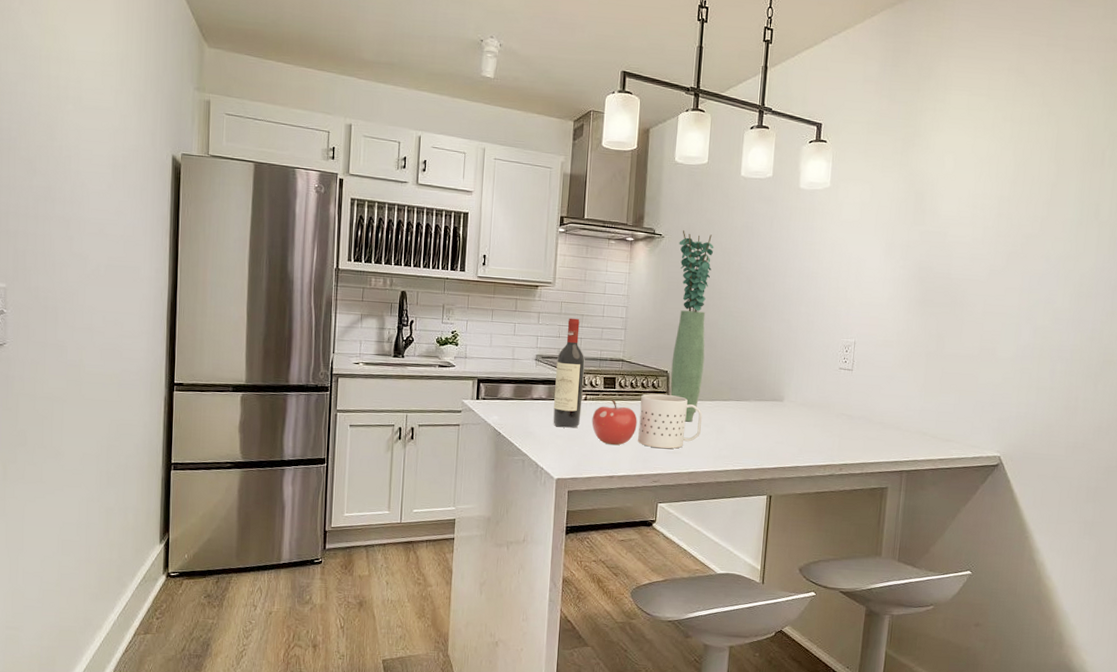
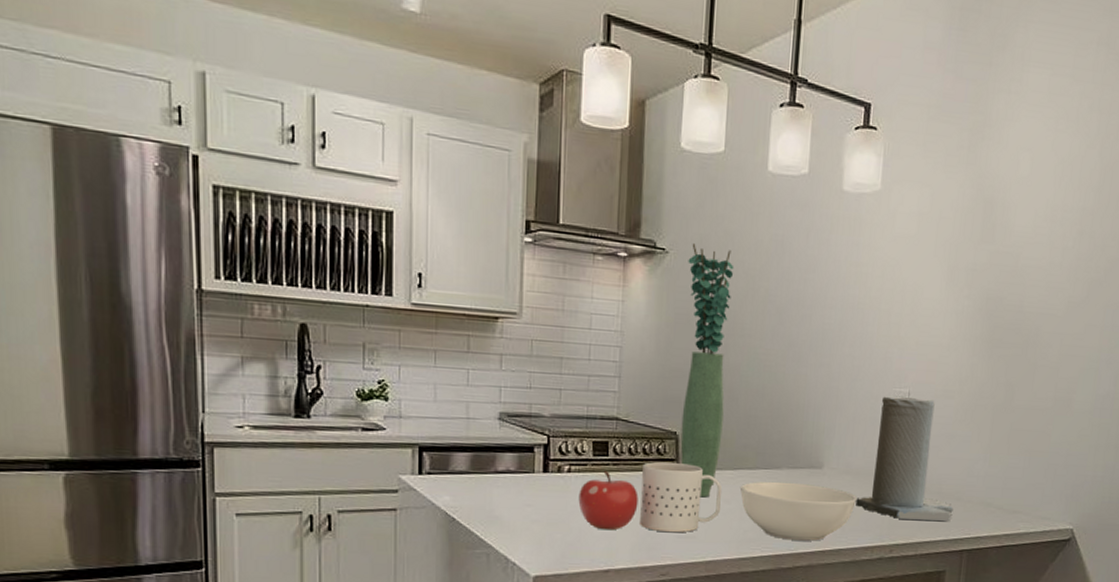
wine bottle: present [553,318,585,428] -> none [526,362,567,510]
bowl: none [716,410,812,459] -> present [739,481,858,541]
paper towel: none [811,344,894,447] -> present [856,395,953,522]

